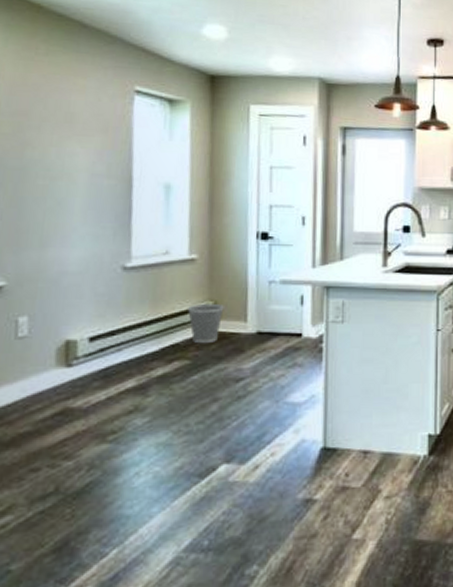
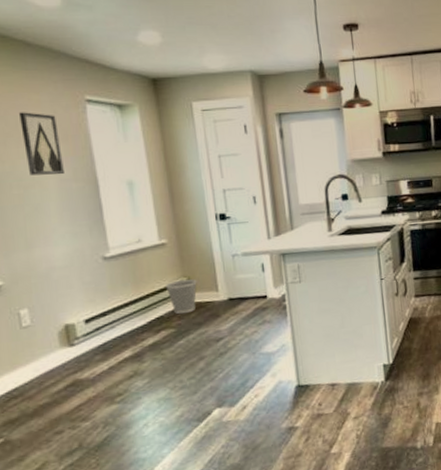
wall art: none [59,96,100,169] -> present [19,112,64,176]

